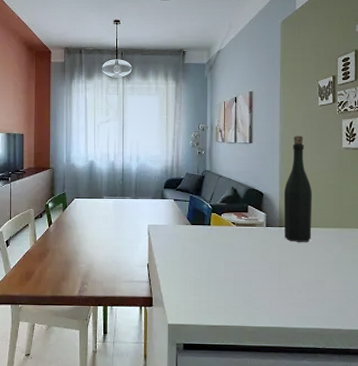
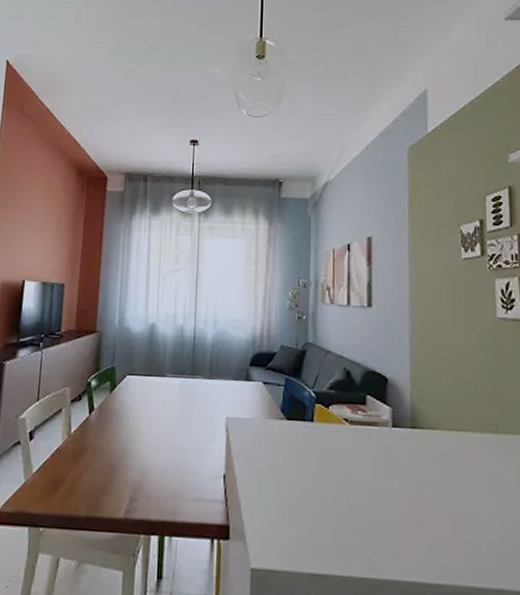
bottle: present [283,136,312,242] -> none [416,299,458,453]

